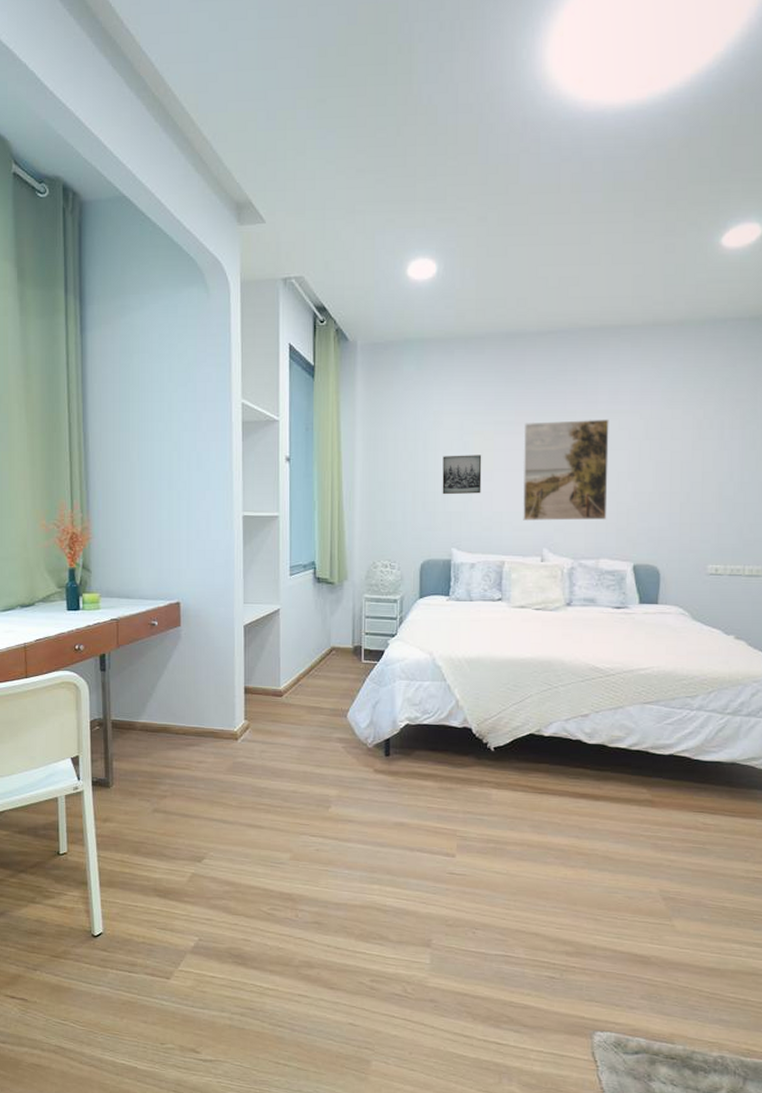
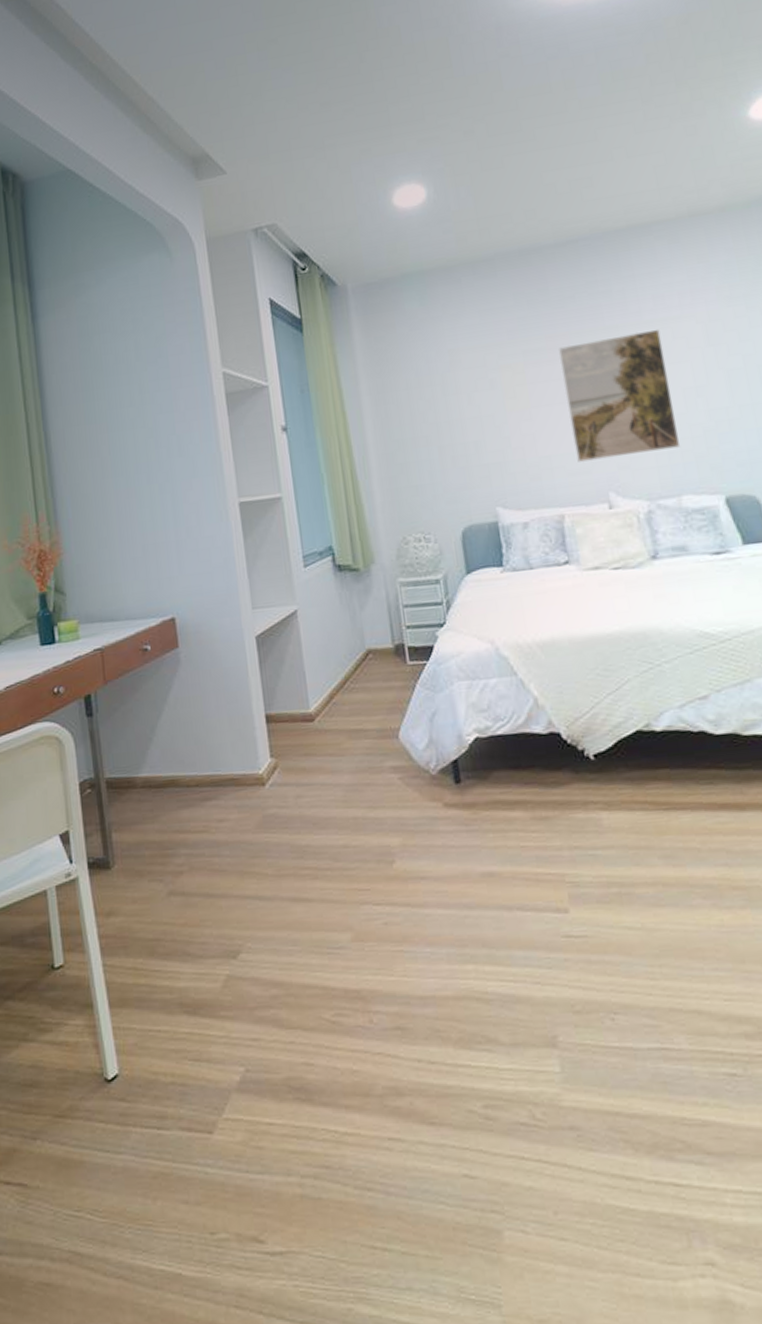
wall art: present [442,455,482,495] -> none [467,392,521,445]

